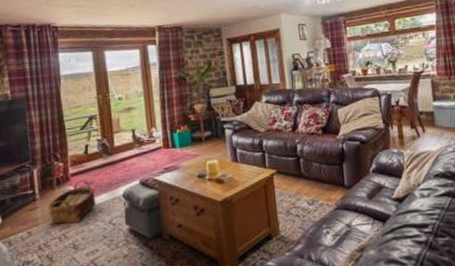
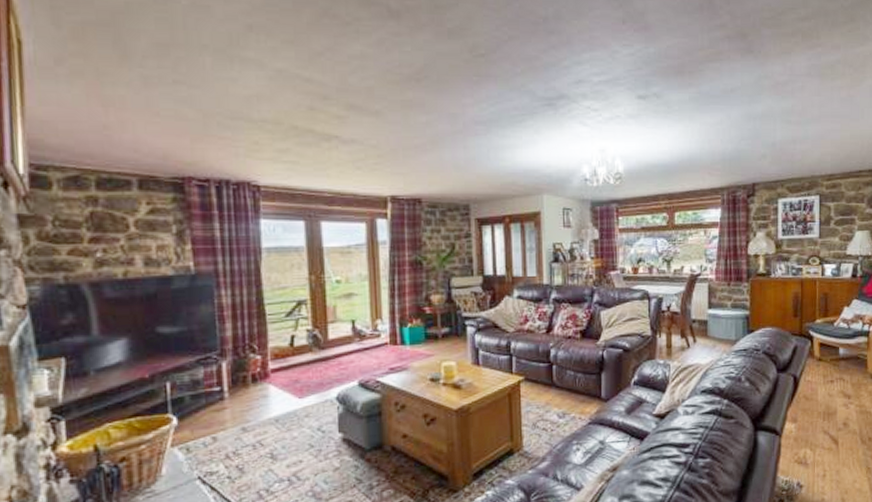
woven basket: present [48,180,96,225] -> none [239,377,302,429]

